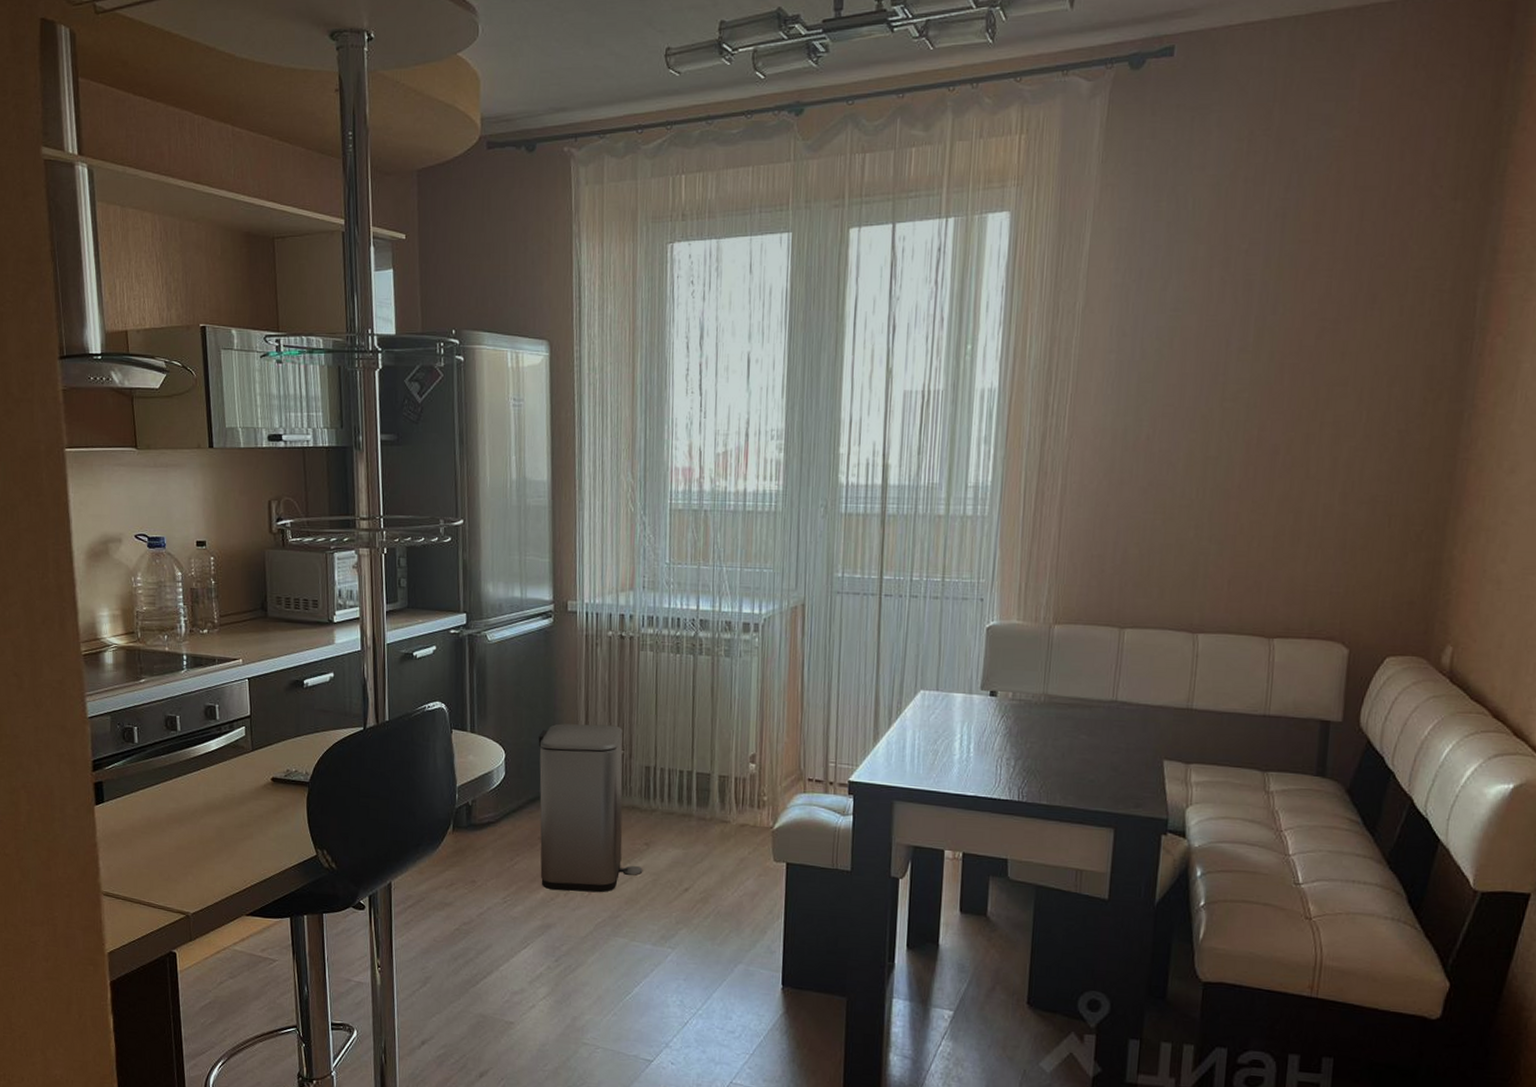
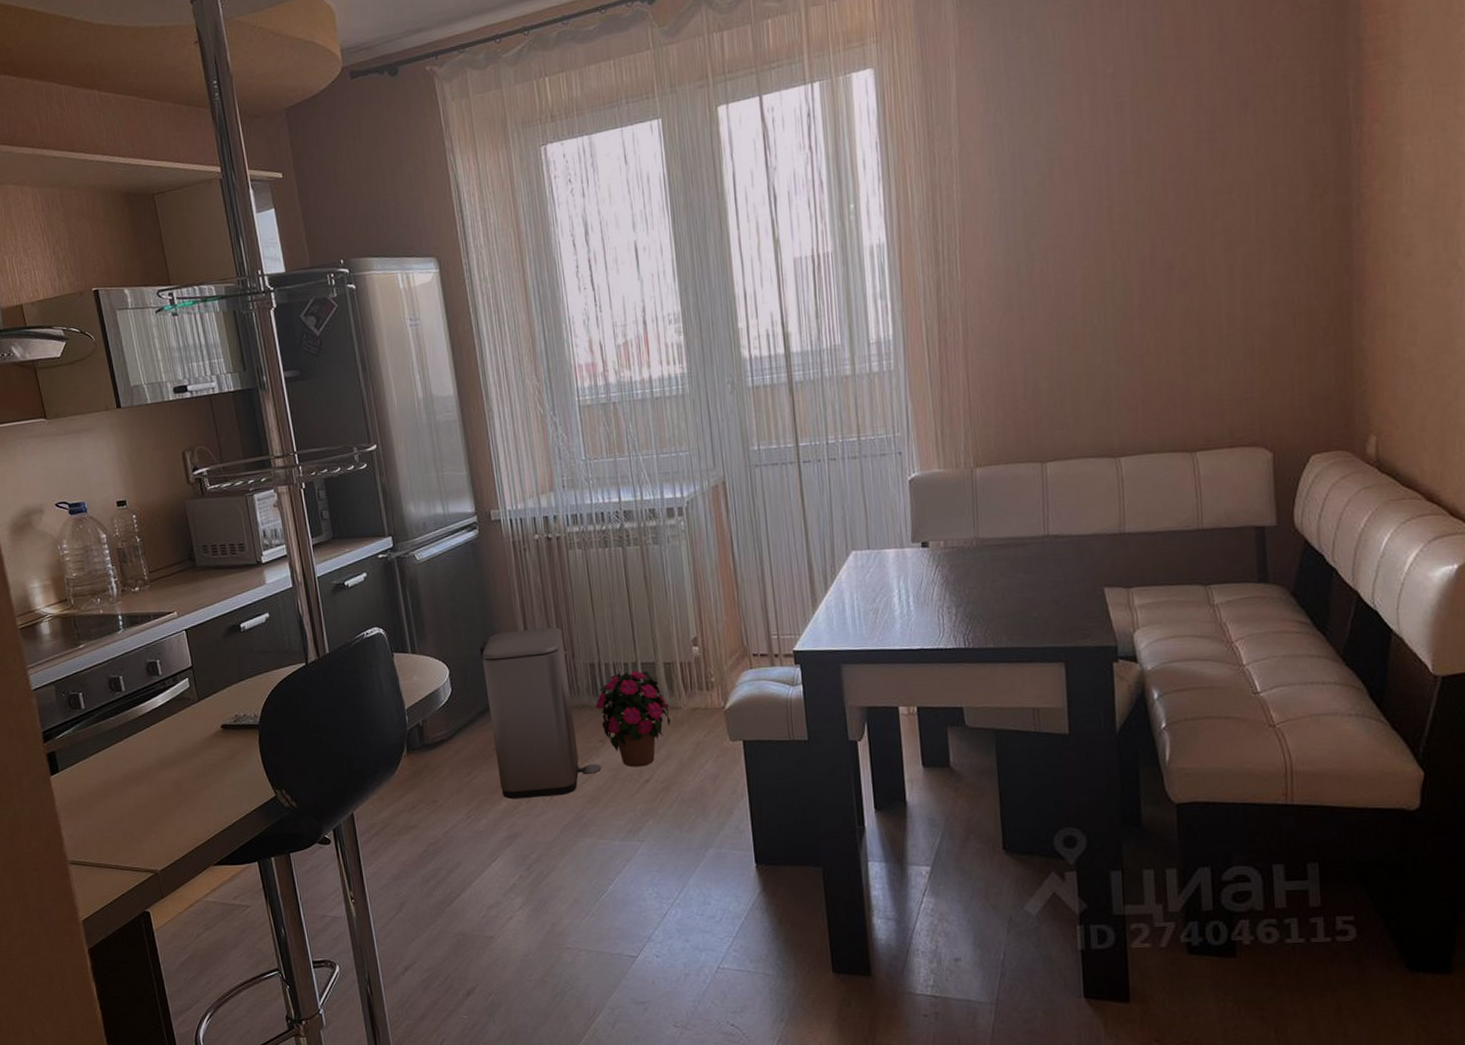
potted flower: none [646,777,718,875] -> present [596,670,671,767]

